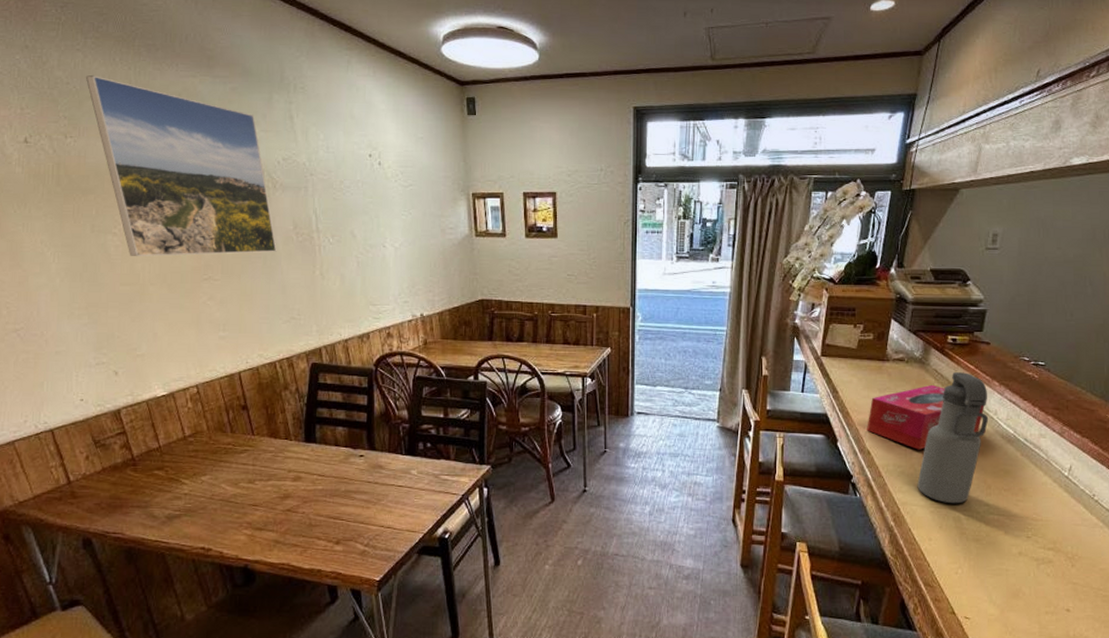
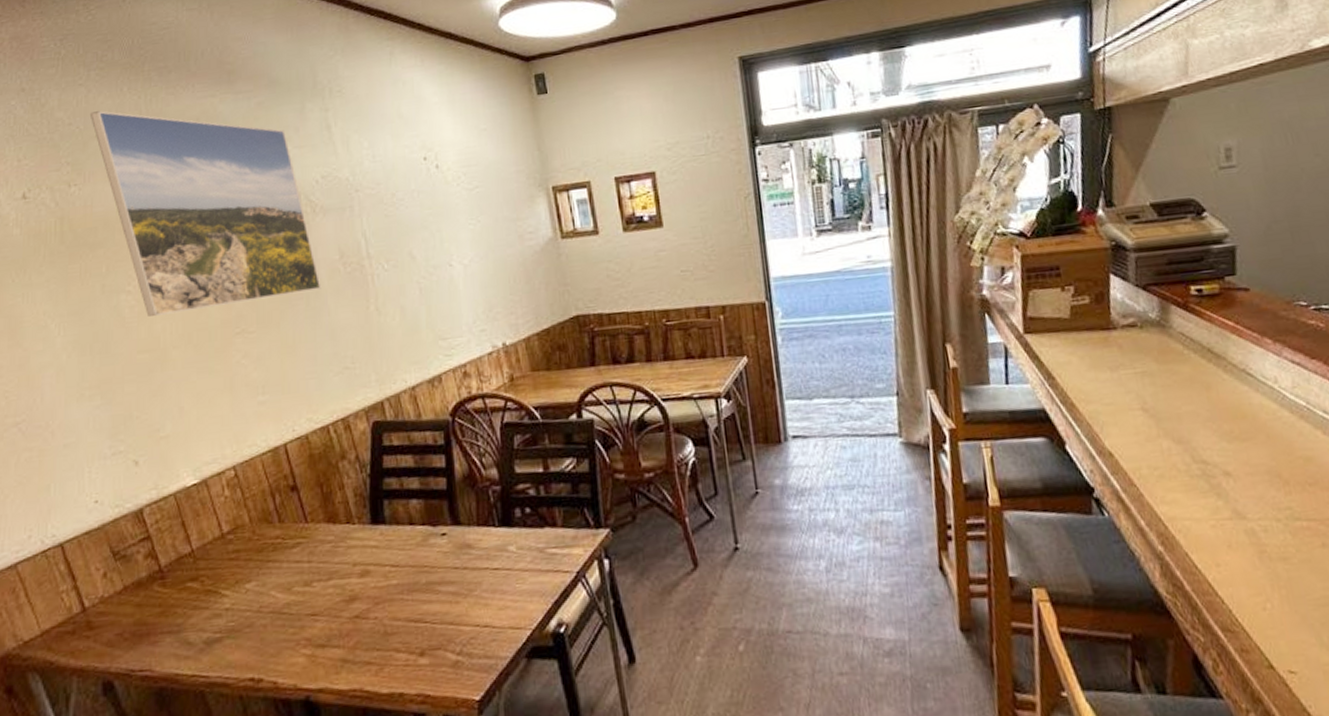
tissue box: present [867,384,985,450] -> none [1101,353,1259,443]
water bottle: present [917,372,989,504] -> none [1184,331,1268,512]

